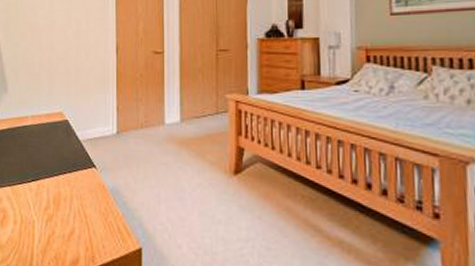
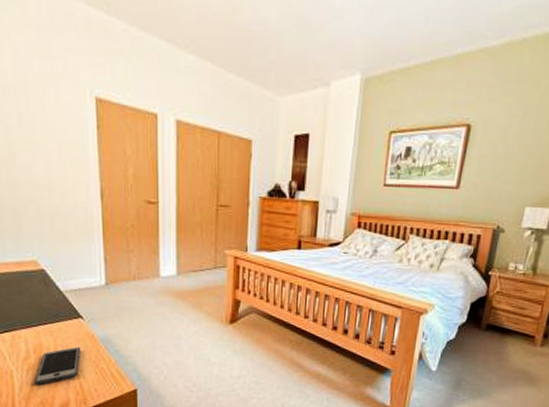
smartphone: none [51,197,93,238] -> present [34,346,81,386]

